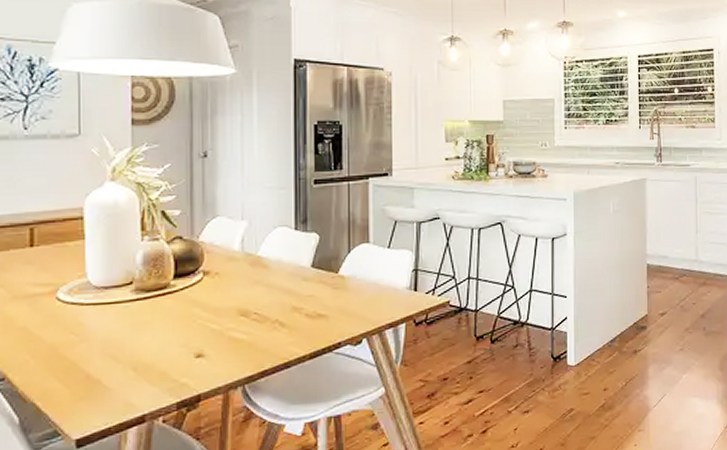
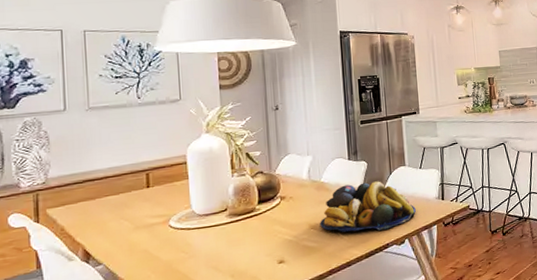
fruit bowl: none [252,260,379,325] -> present [320,181,416,232]

